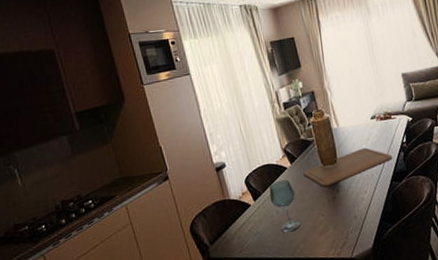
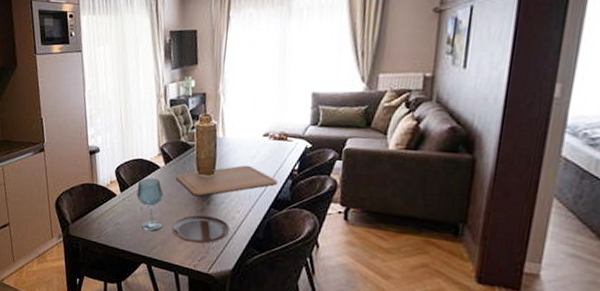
plate: none [310,202,363,233] -> present [172,215,230,244]

